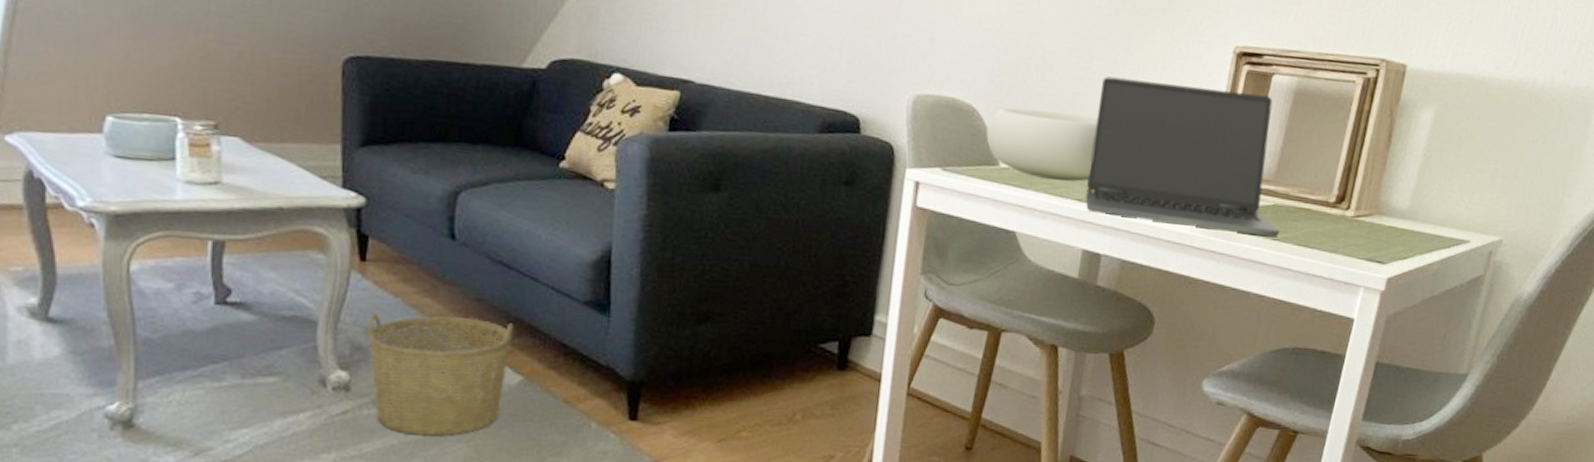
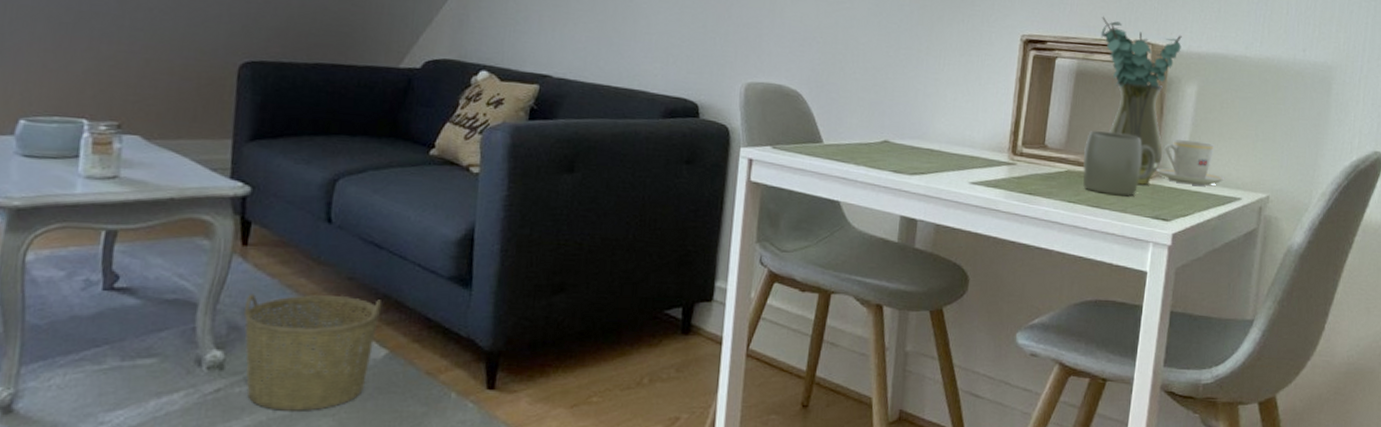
bowl: present [986,107,1098,182] -> none [810,92,907,155]
laptop: present [1085,76,1280,238] -> none [900,63,1074,200]
mug: none [1291,160,1378,236] -> present [1083,131,1156,197]
vase: none [1327,26,1423,223] -> present [1100,16,1182,185]
teacup: none [1376,172,1455,226] -> present [1156,139,1225,186]

